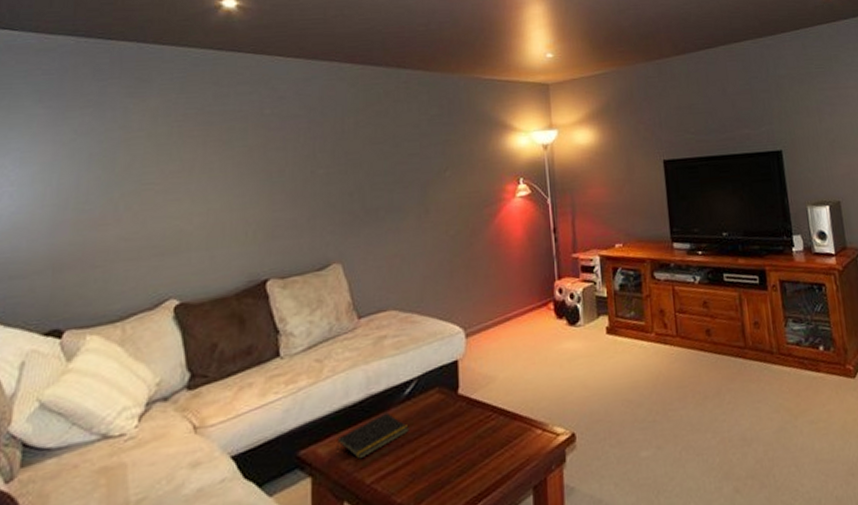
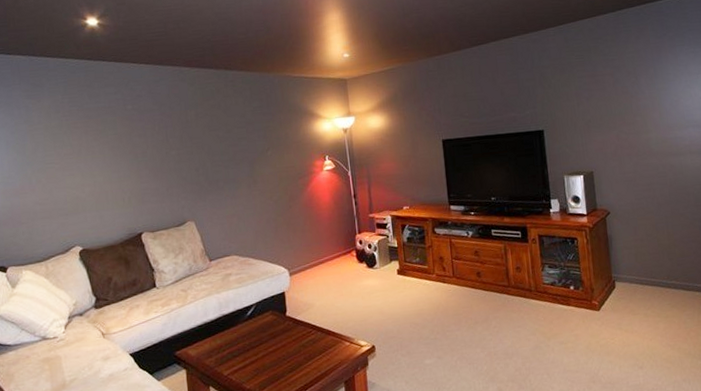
notepad: present [335,412,409,459] -> none [201,327,252,359]

